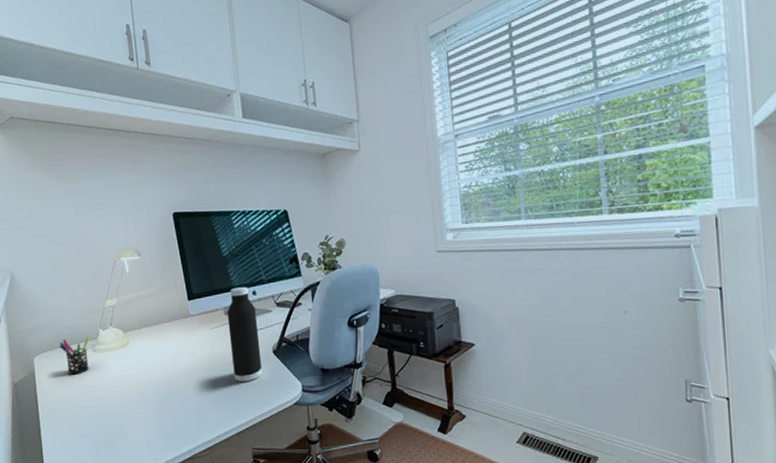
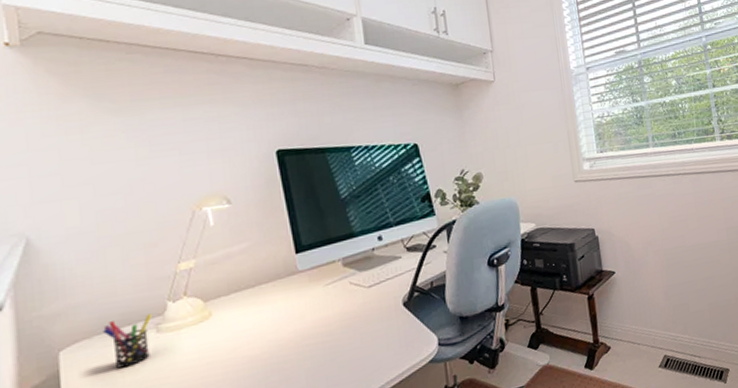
water bottle: present [227,286,263,382] -> none [346,231,391,345]

